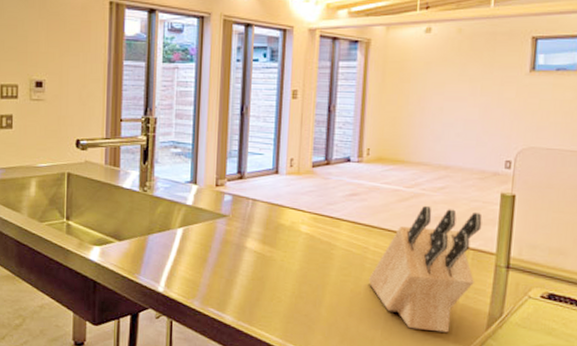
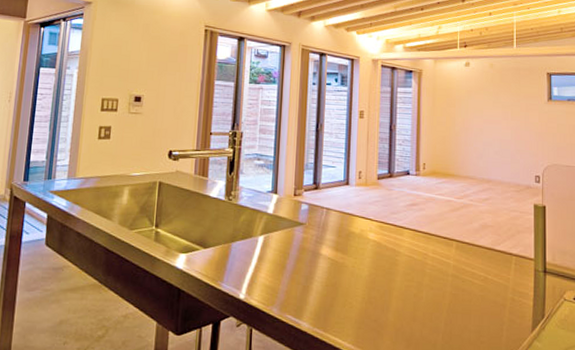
knife block: present [369,205,482,333] -> none [429,215,521,335]

